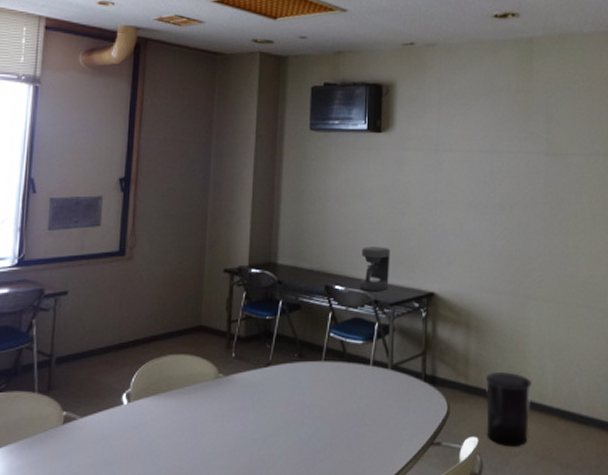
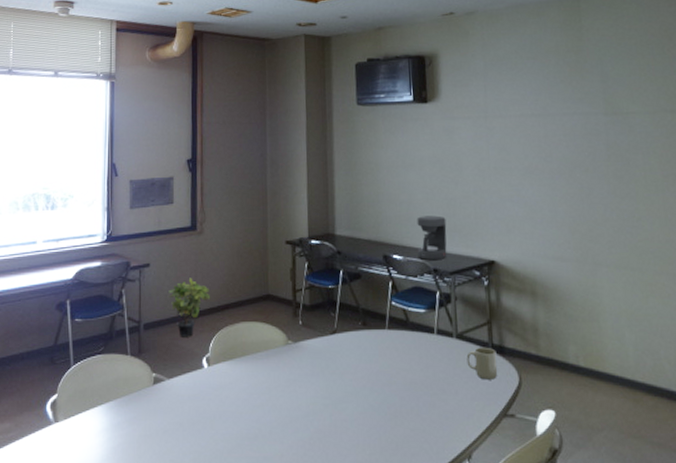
potted plant: none [87,307,136,372] -> present [168,277,211,337]
cup: none [399,377,428,410] -> present [466,347,498,380]
waste bin: present [485,372,532,448] -> none [557,343,612,423]

